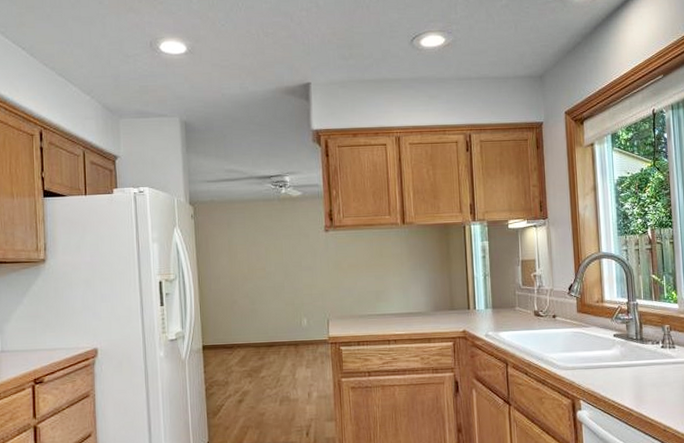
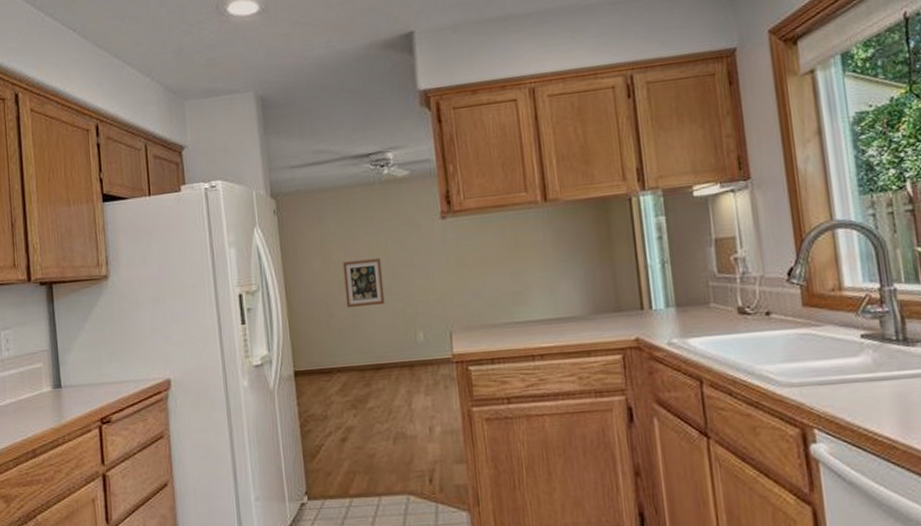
wall art: none [246,259,278,297] -> present [343,258,385,309]

